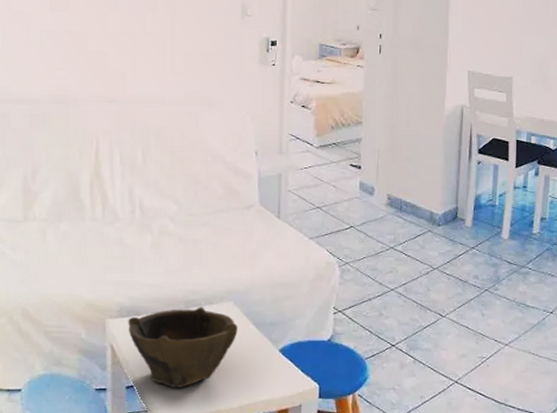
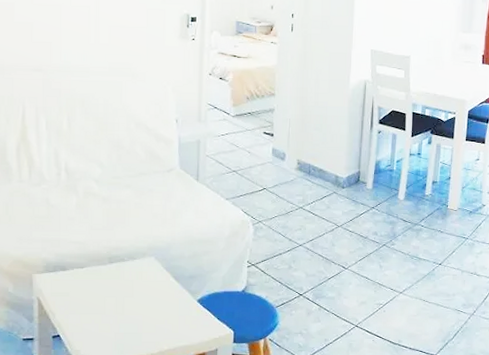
bowl: present [128,307,238,387] -> none [54,262,159,336]

